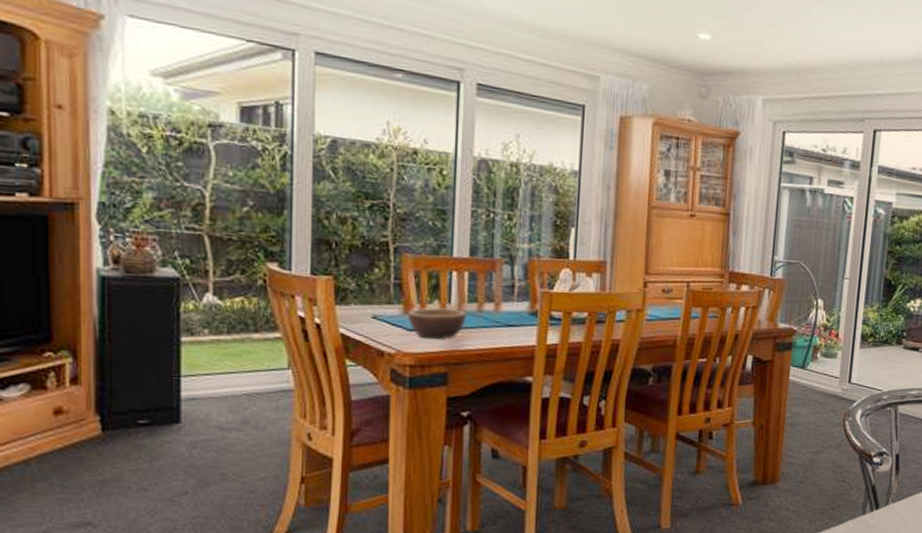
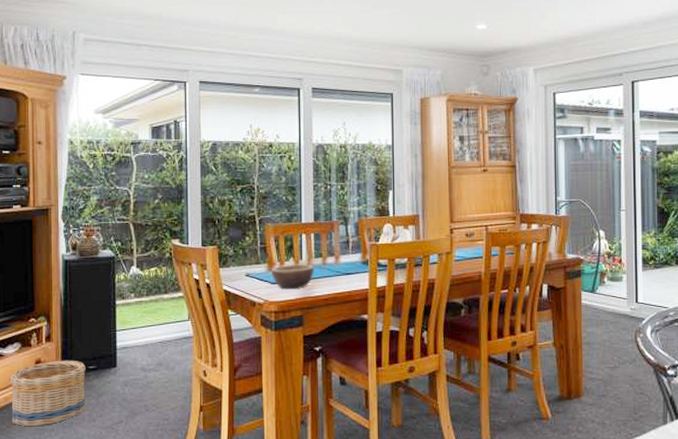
basket: none [14,410,133,496] -> present [11,360,86,427]

